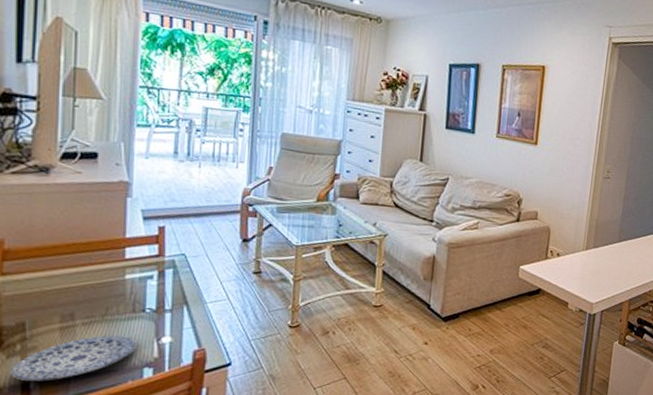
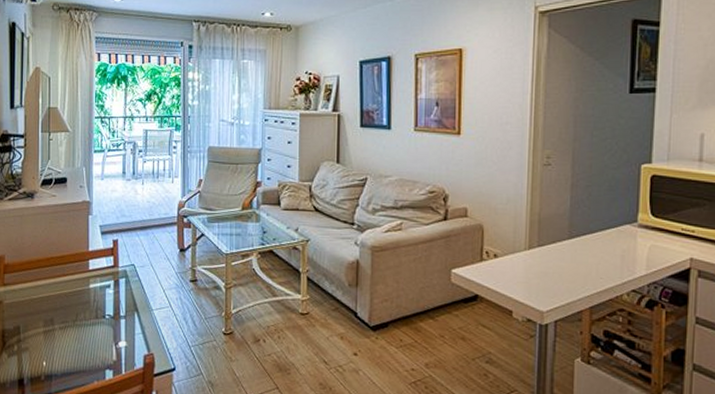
plate: present [11,335,137,381] -> none [11,339,100,378]

